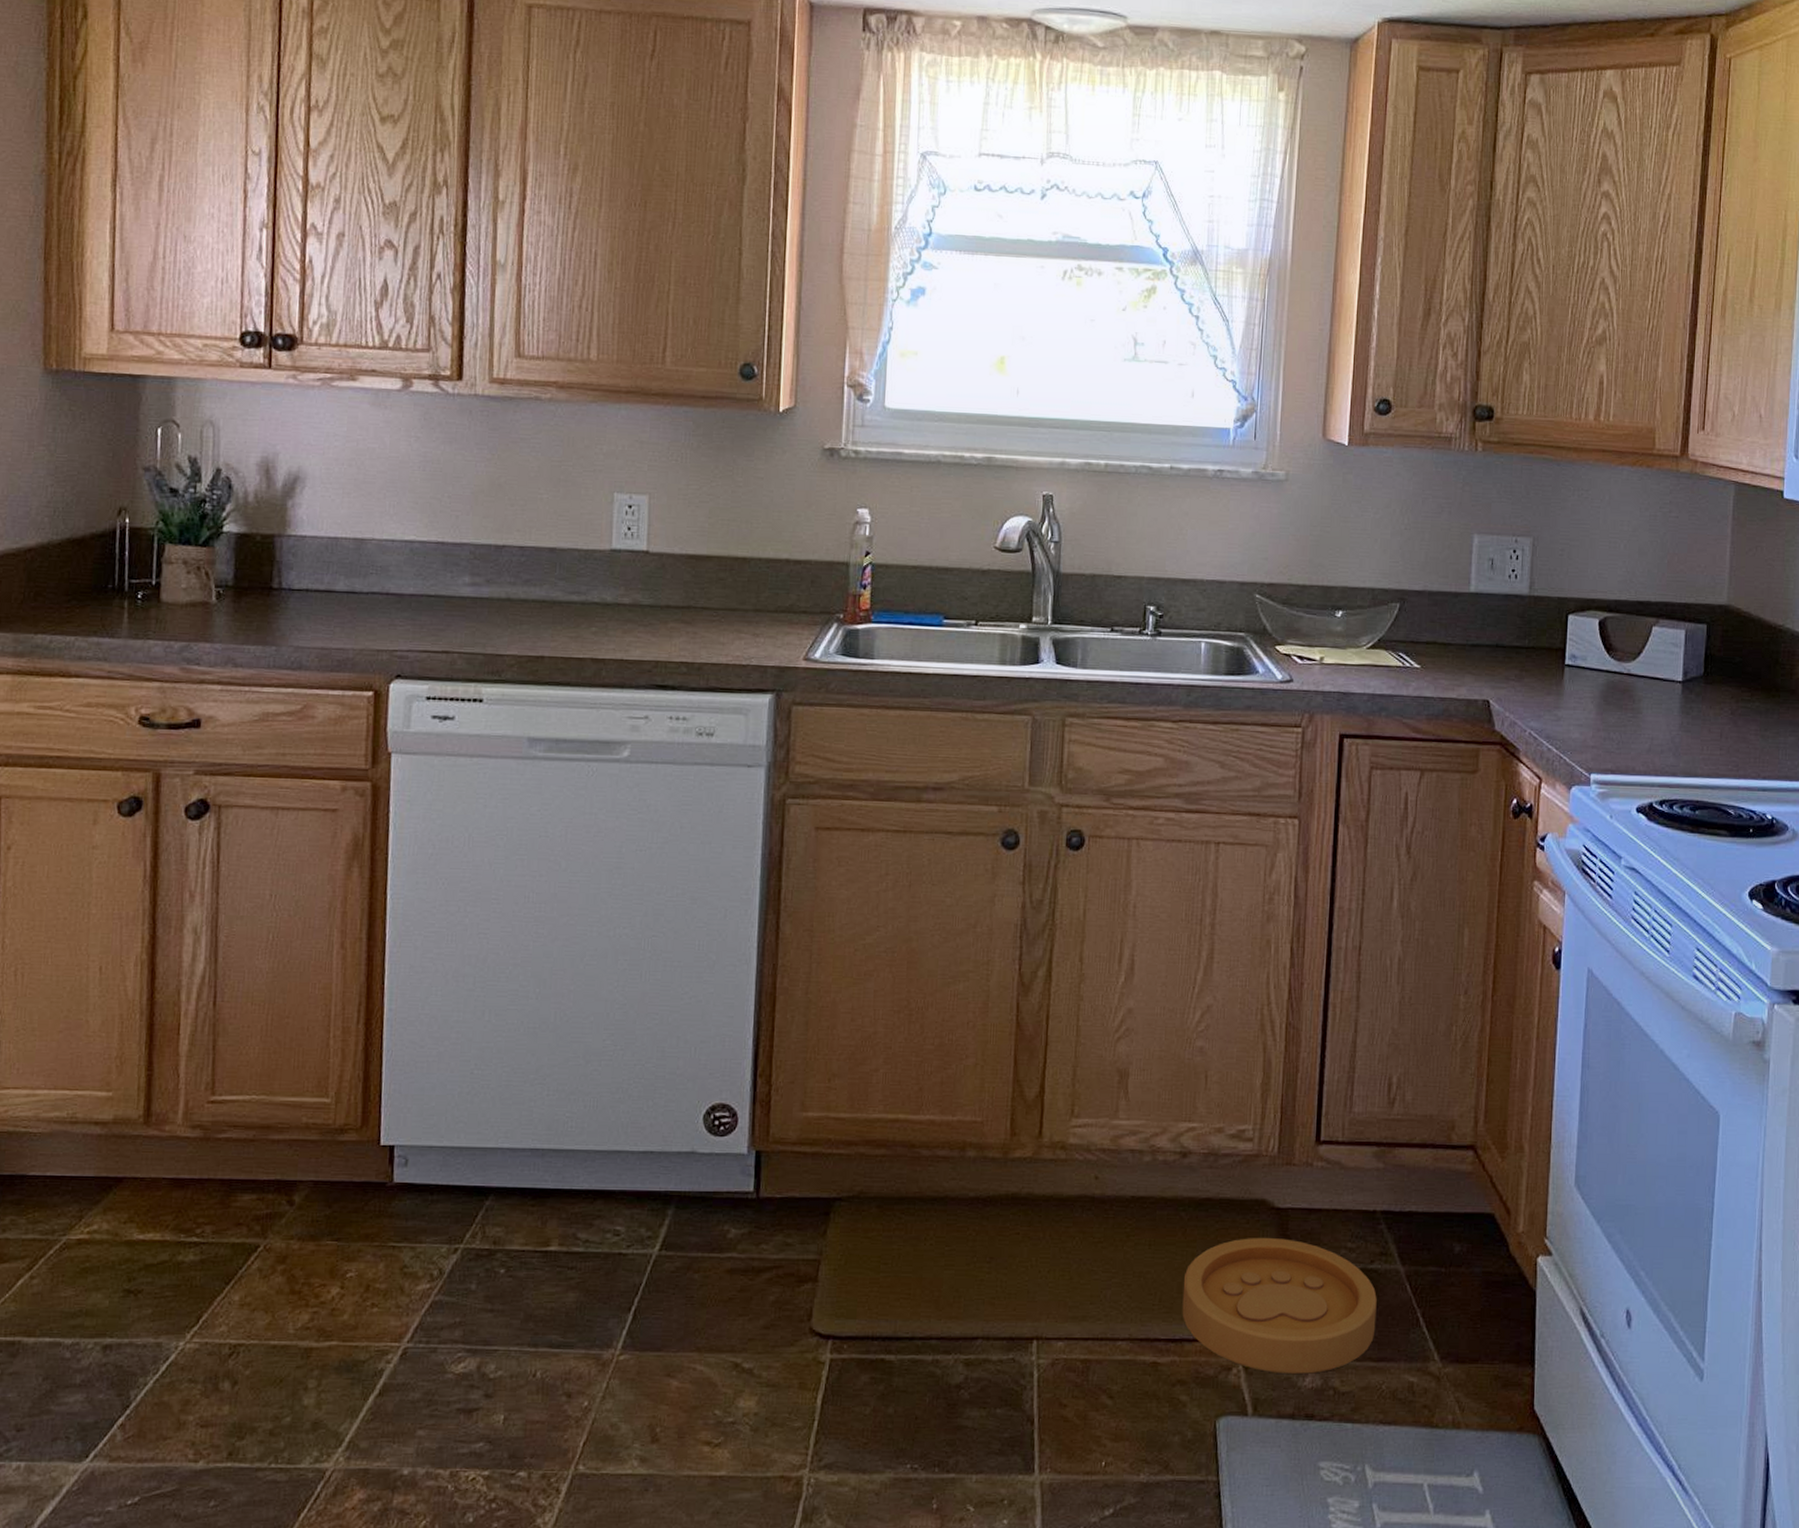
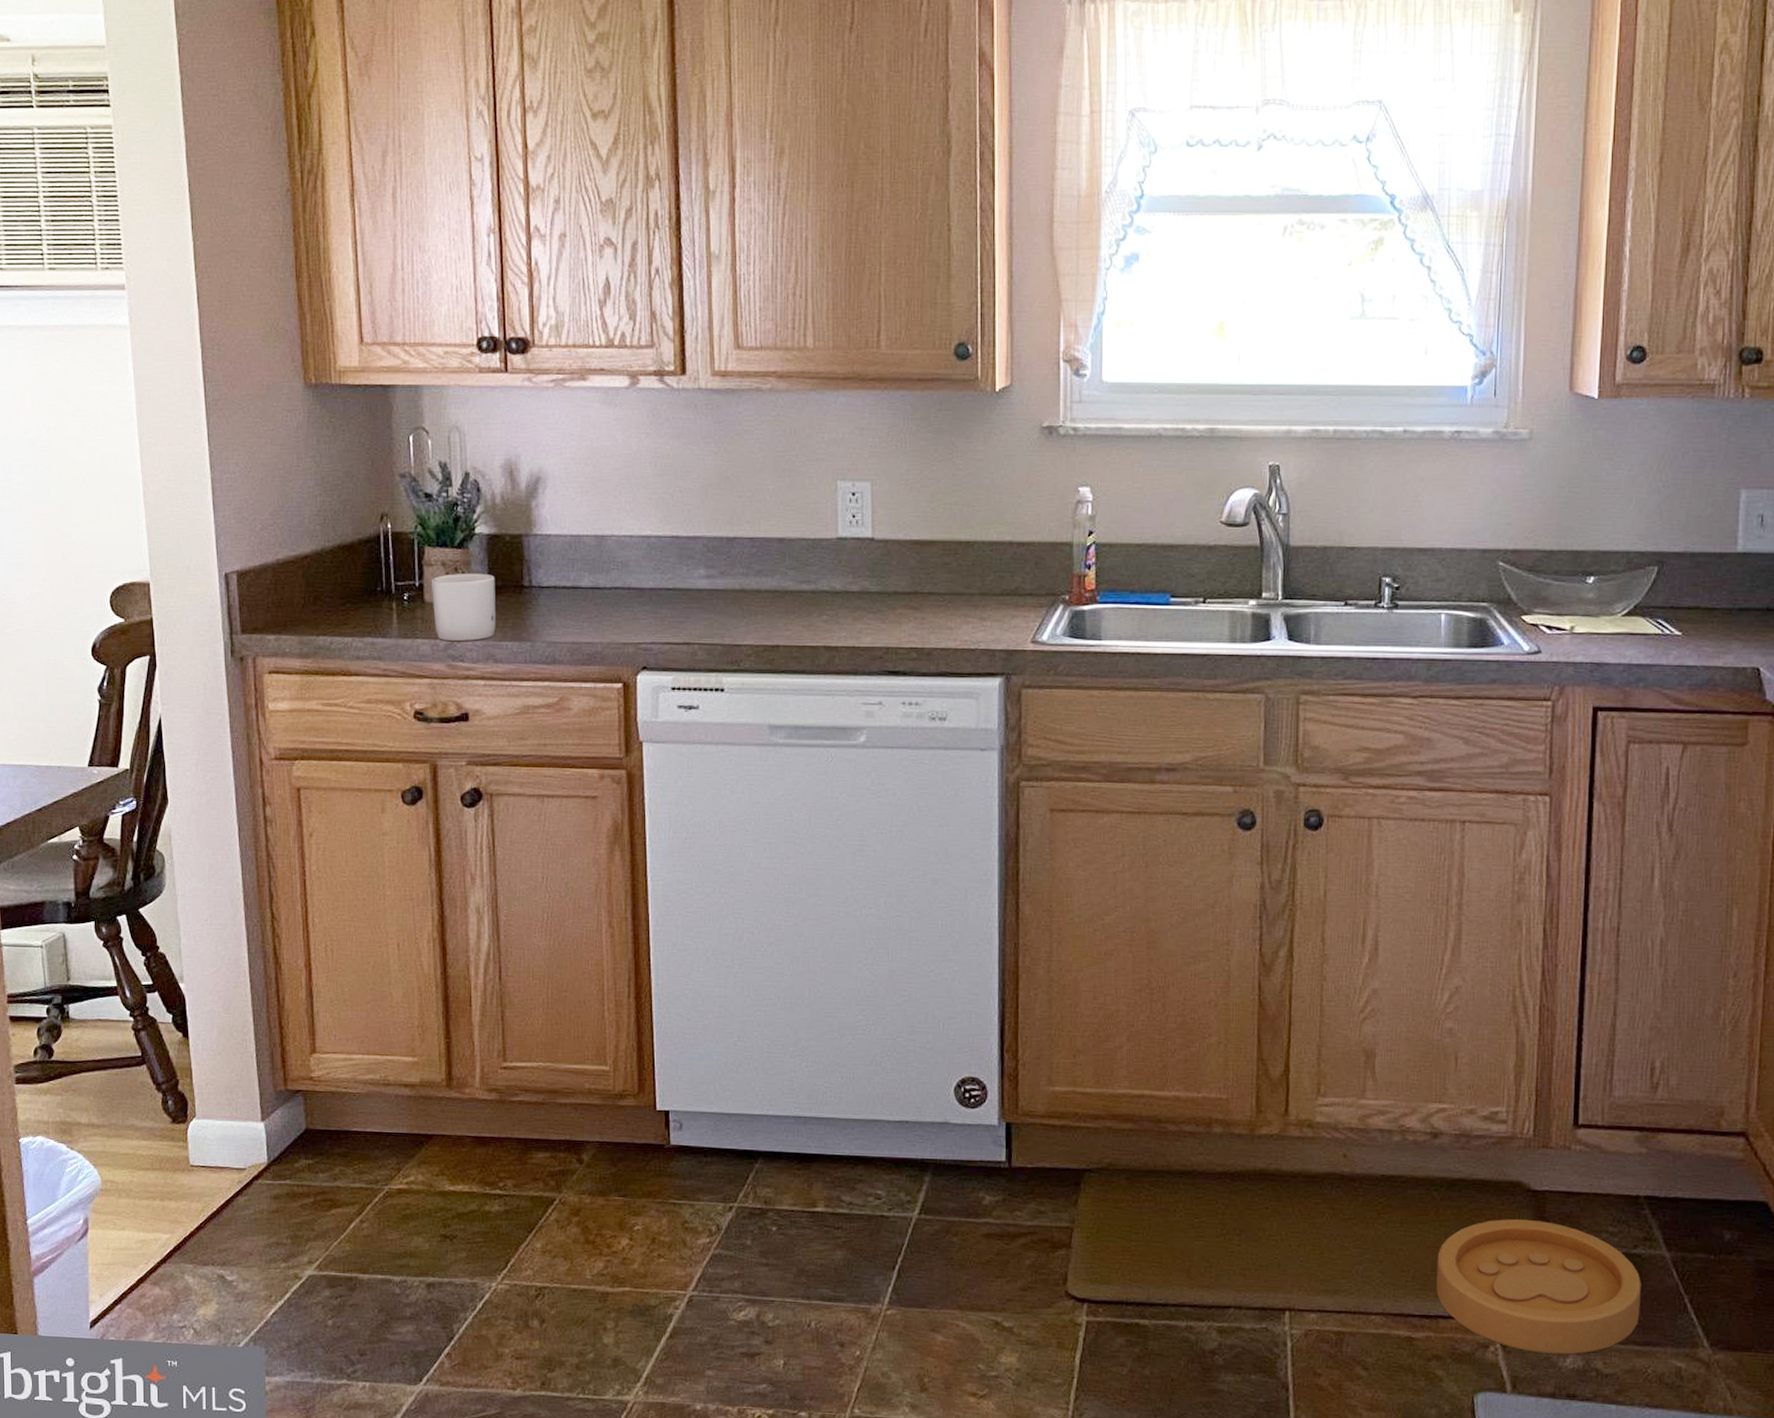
mug: none [169,572,241,646] -> present [430,573,495,643]

